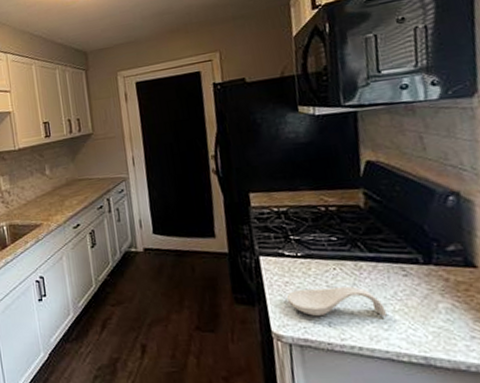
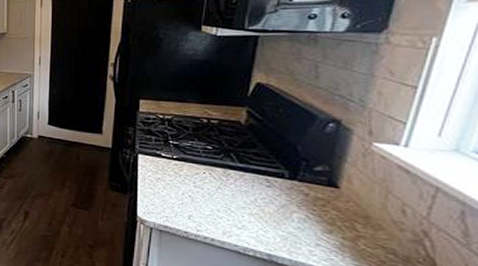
spoon rest: present [286,286,387,318] -> none [156,186,243,218]

